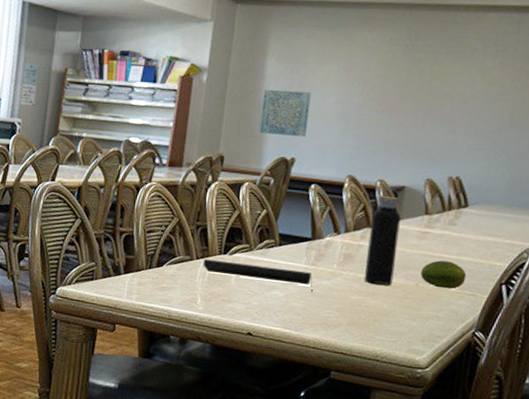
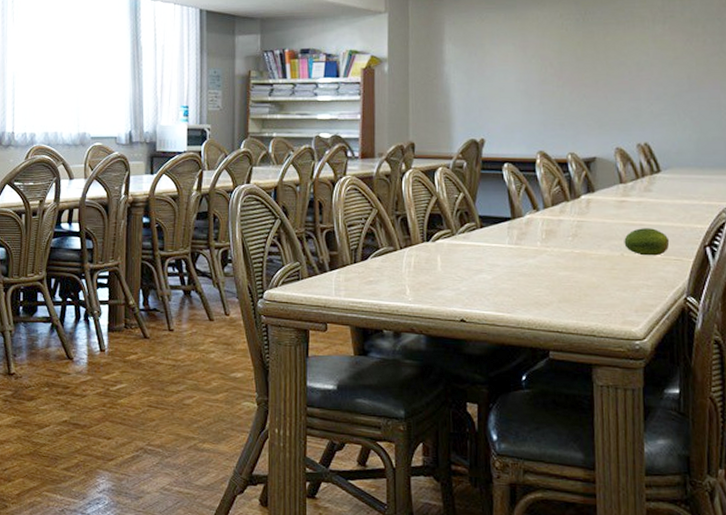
notepad: present [203,258,313,293] -> none [407,248,520,273]
wall art: present [259,89,311,137] -> none [445,73,493,118]
water bottle: present [364,187,401,285] -> none [567,160,598,258]

